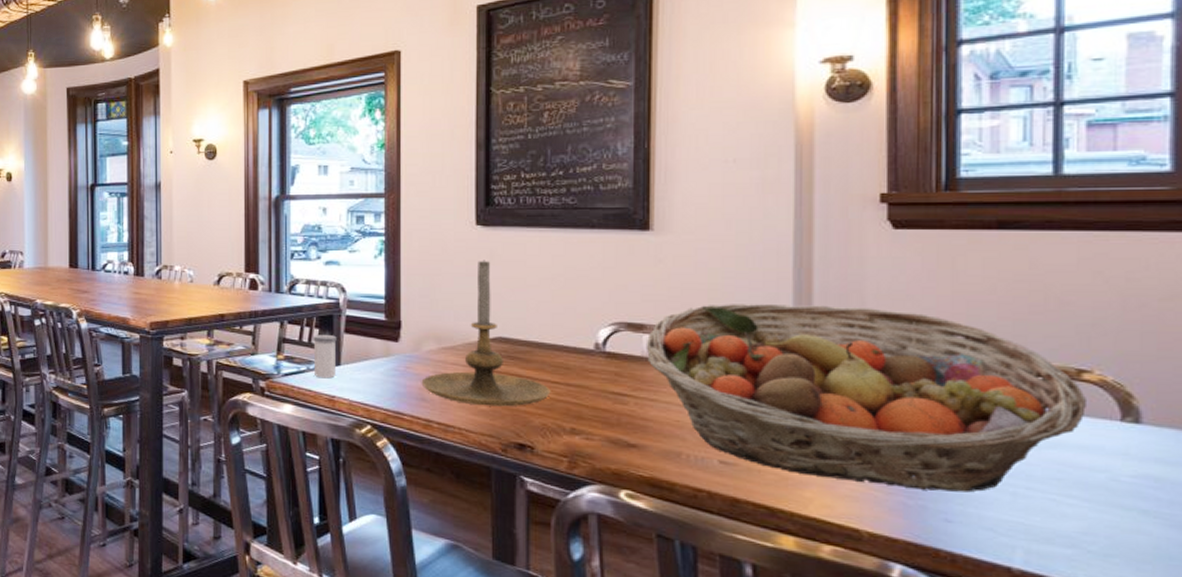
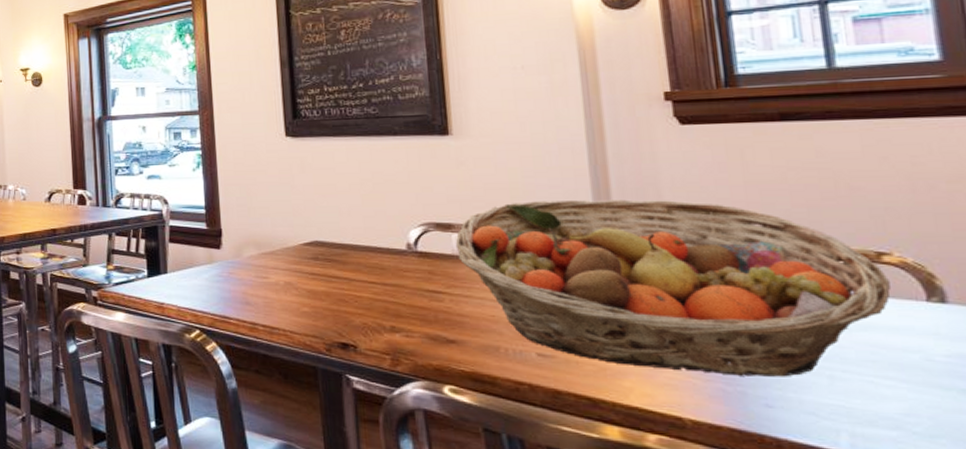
salt shaker: present [313,335,337,379] -> none [140,245,163,286]
candle holder: present [421,260,551,407] -> none [244,169,369,308]

